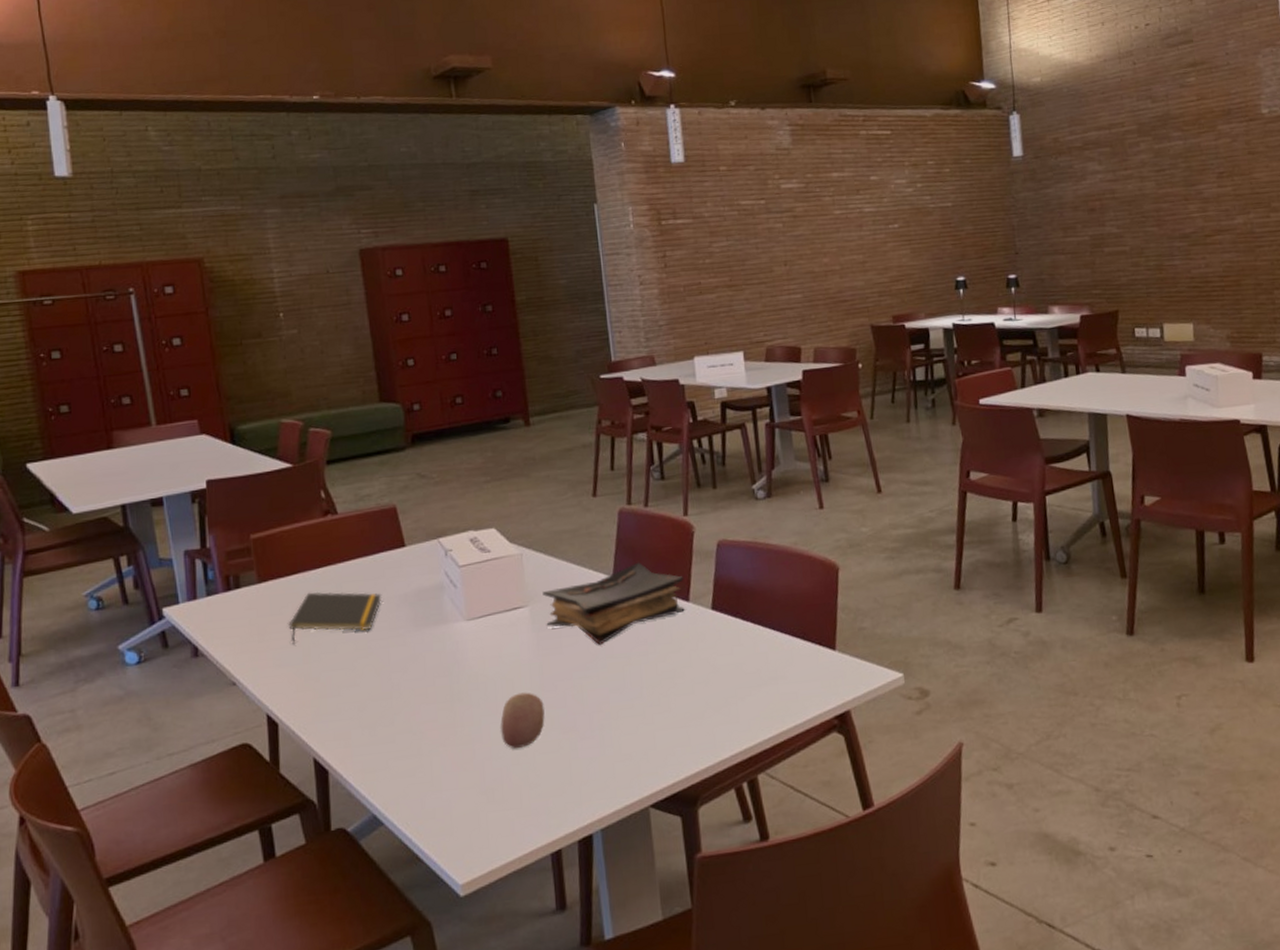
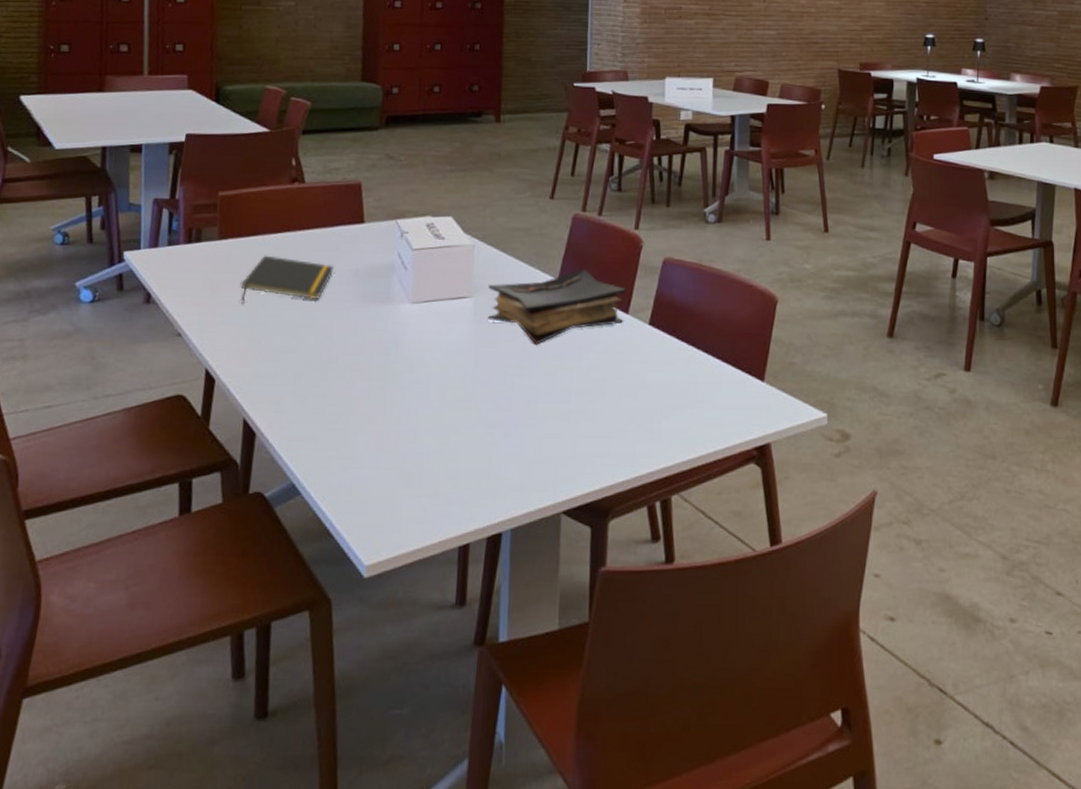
fruit: present [500,692,545,749] -> none [428,381,474,437]

